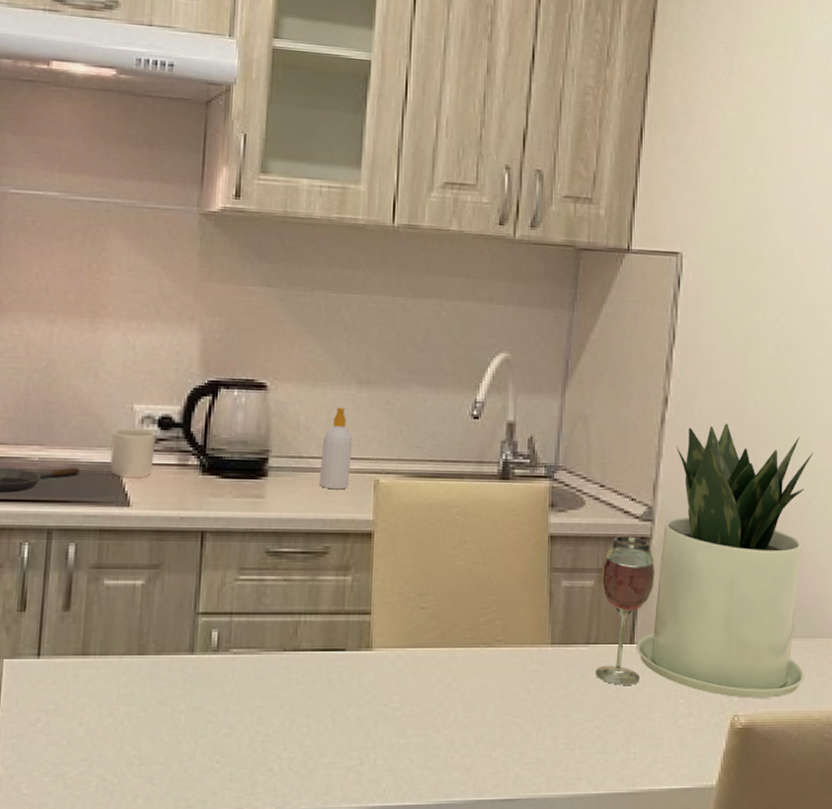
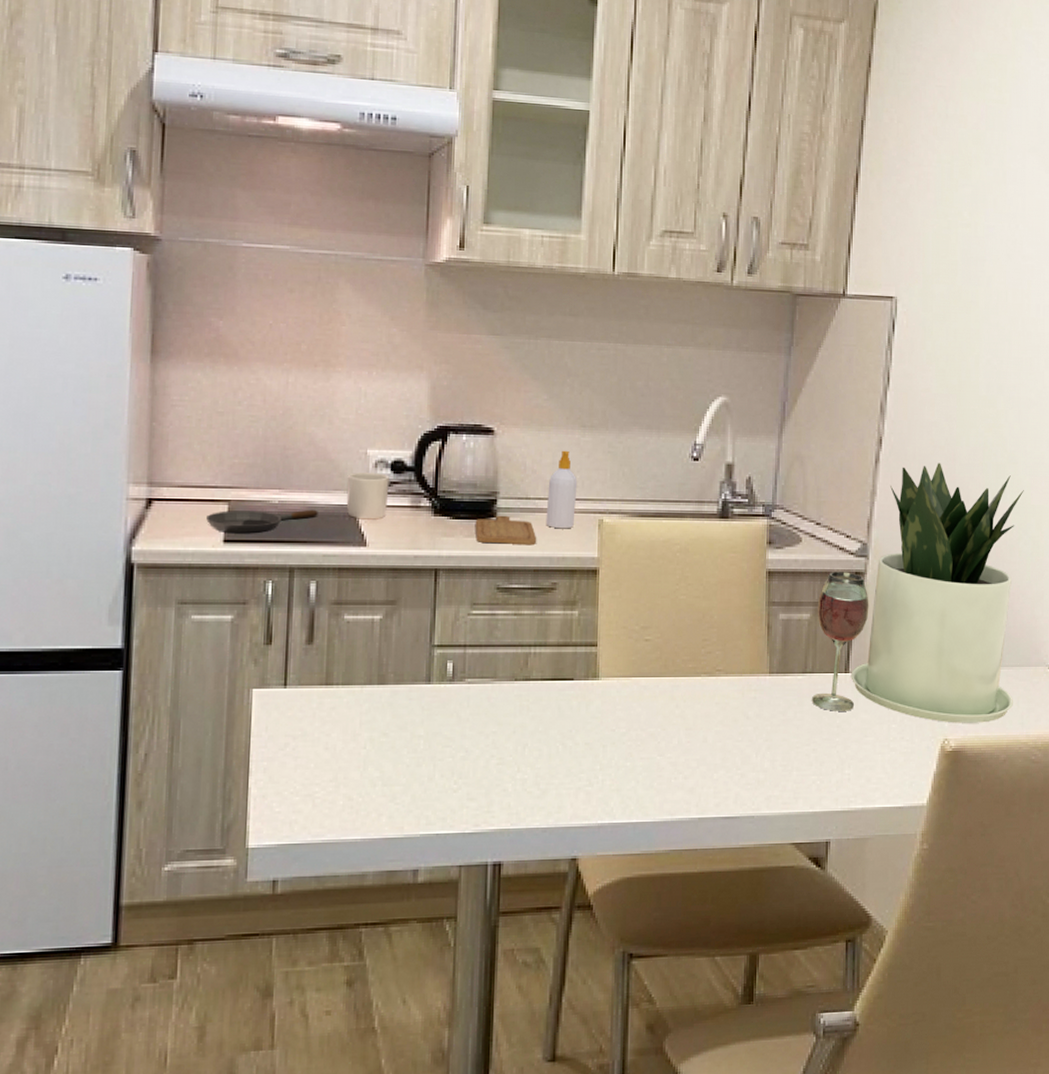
chopping board: none [244,474,310,506] -> present [475,515,537,544]

